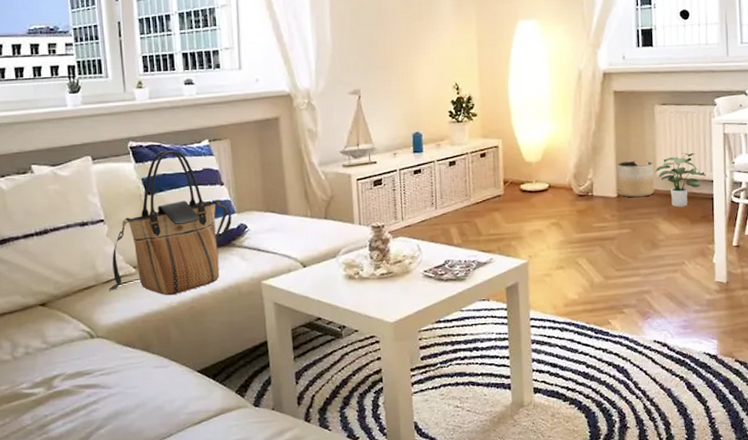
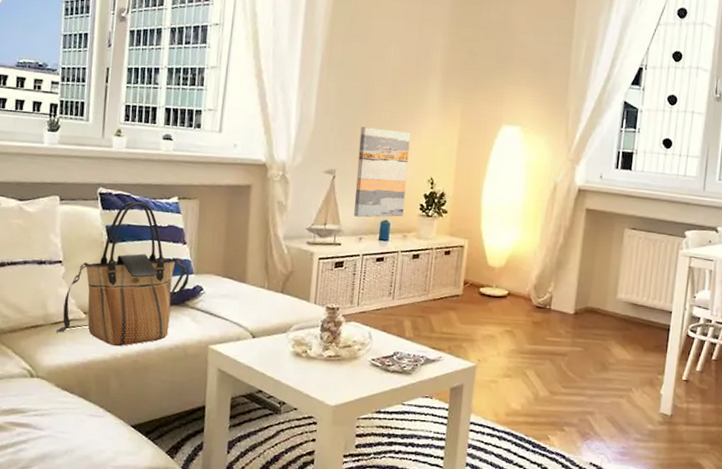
wall art: none [379,41,434,133] -> present [354,126,411,218]
planter: present [617,160,654,198] -> none [576,279,615,318]
potted plant: present [655,152,706,207] -> none [616,280,666,334]

